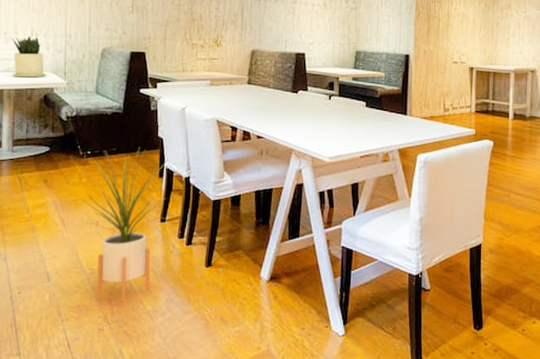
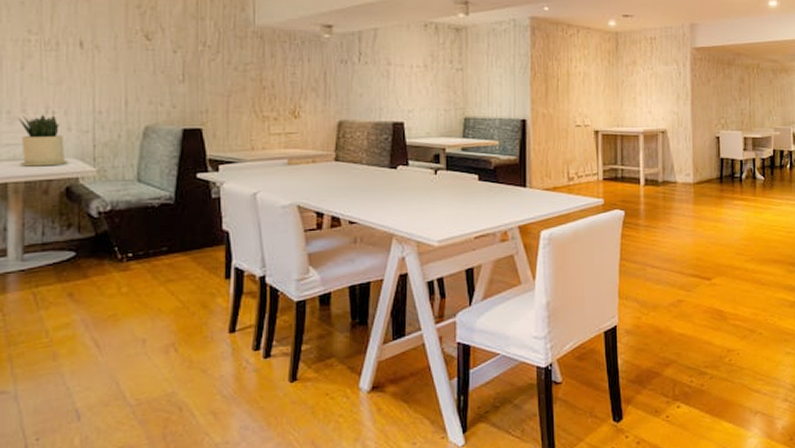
house plant: present [80,147,168,302] -> none [119,243,237,437]

